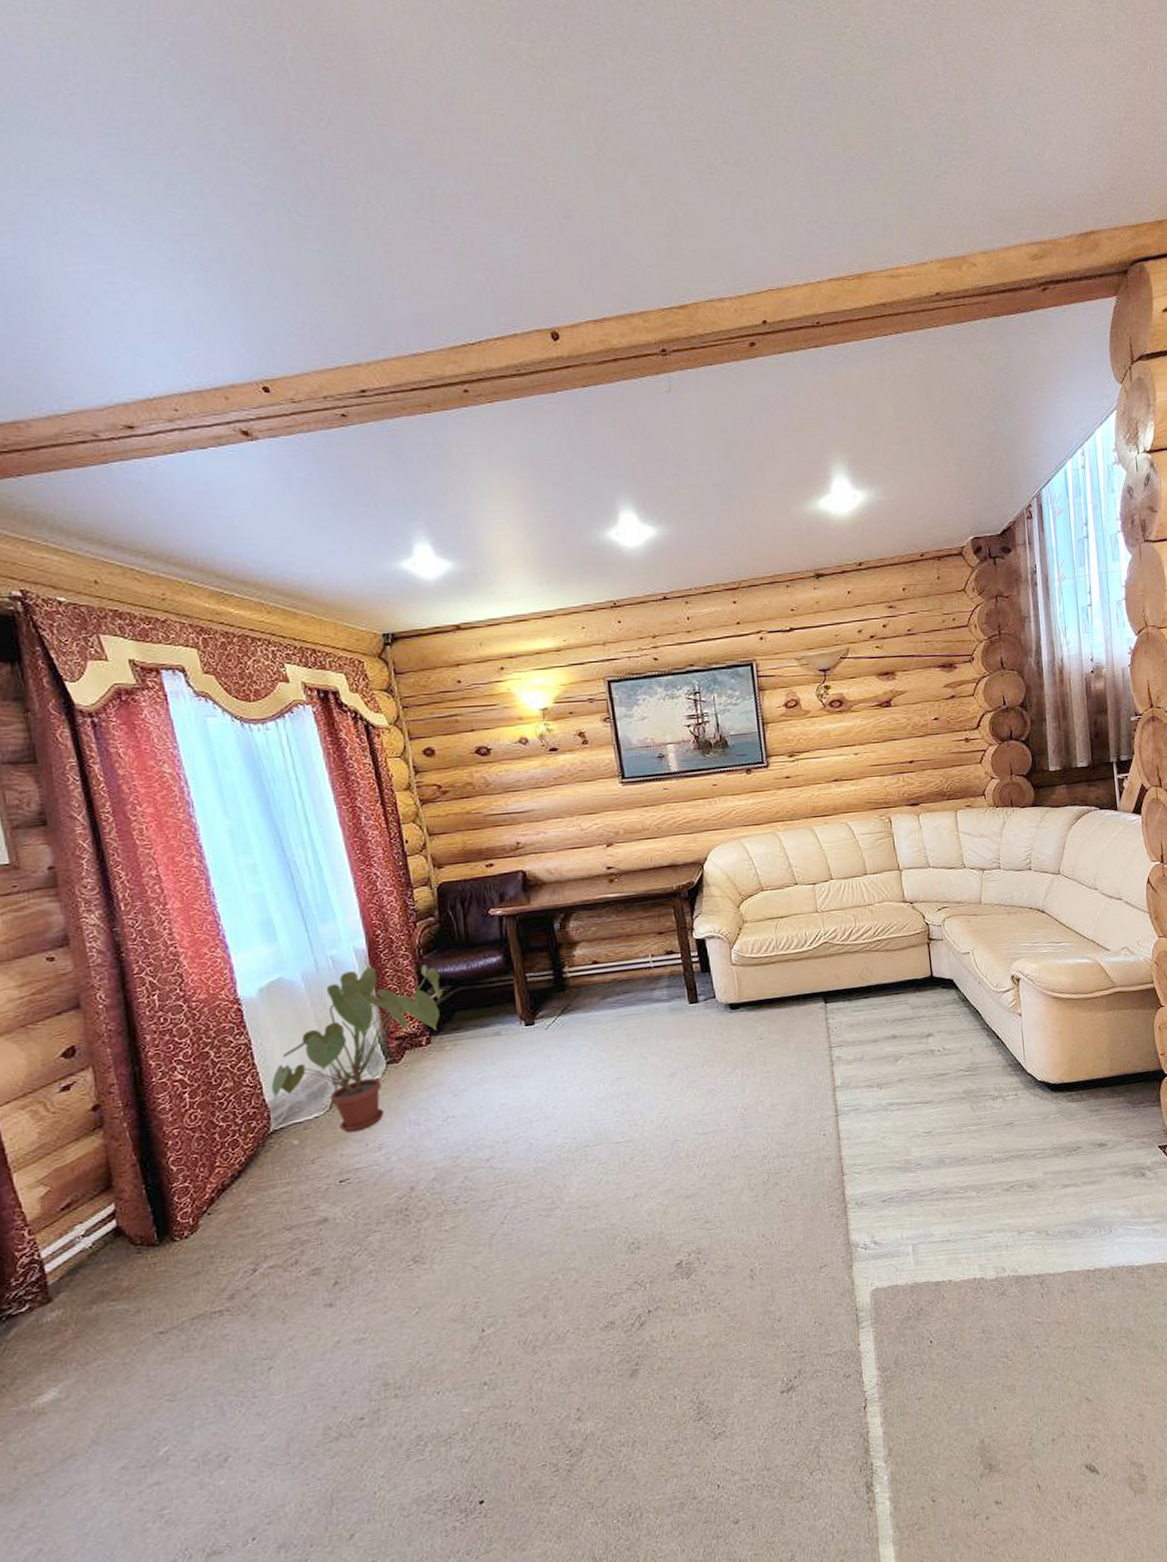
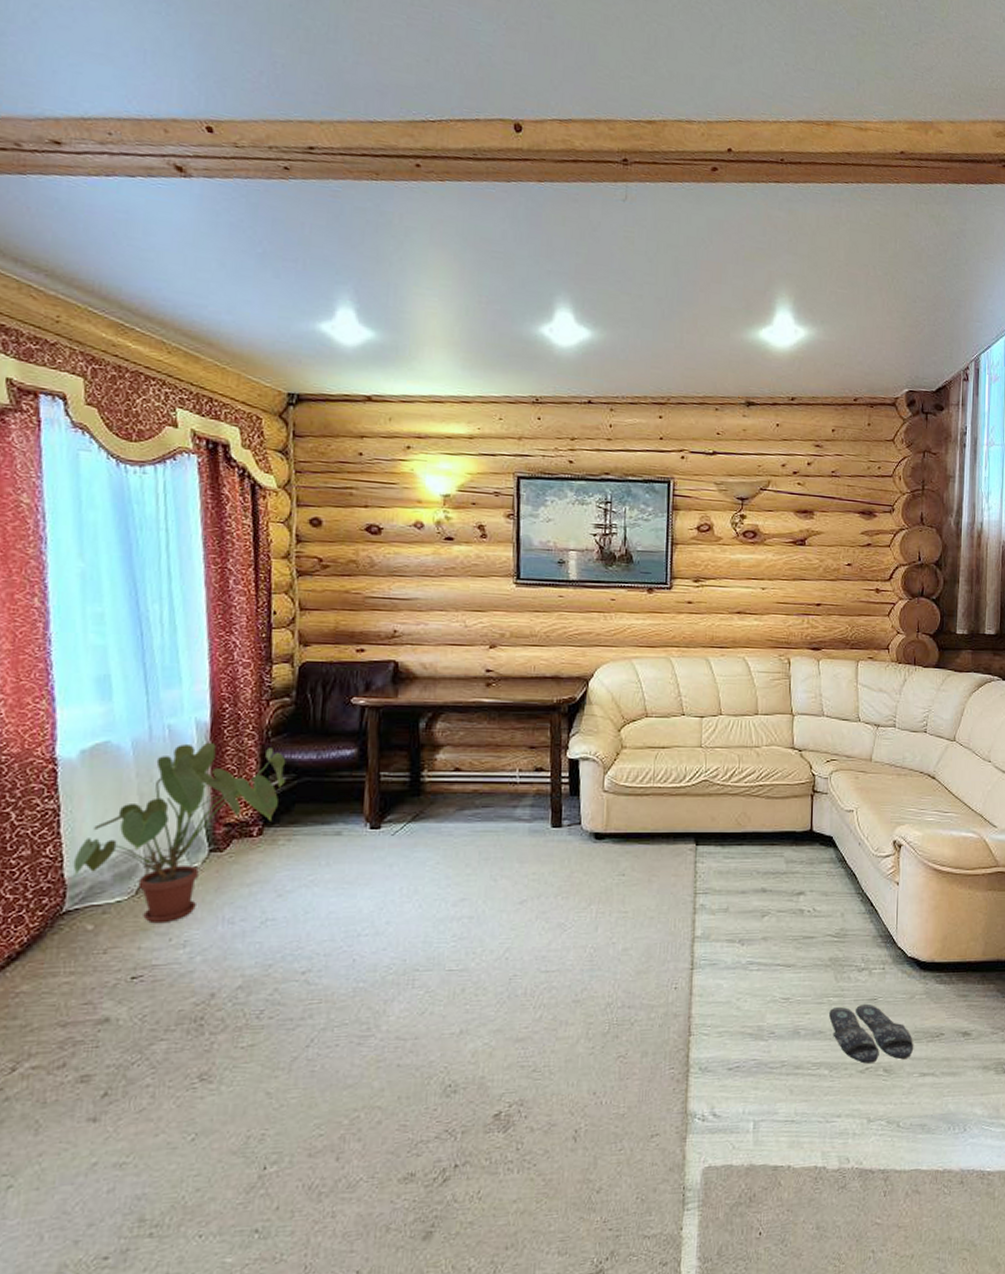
slippers: none [970,1128,1053,1182] -> present [829,1003,913,1064]

